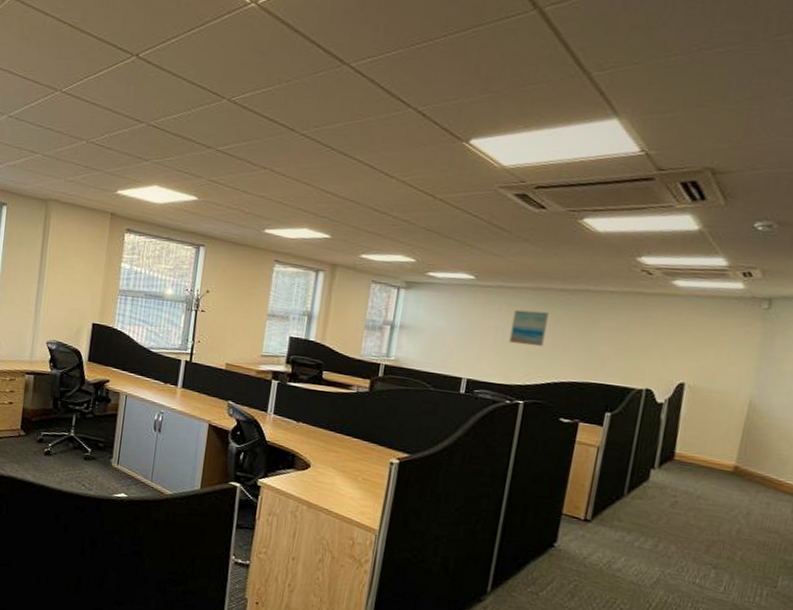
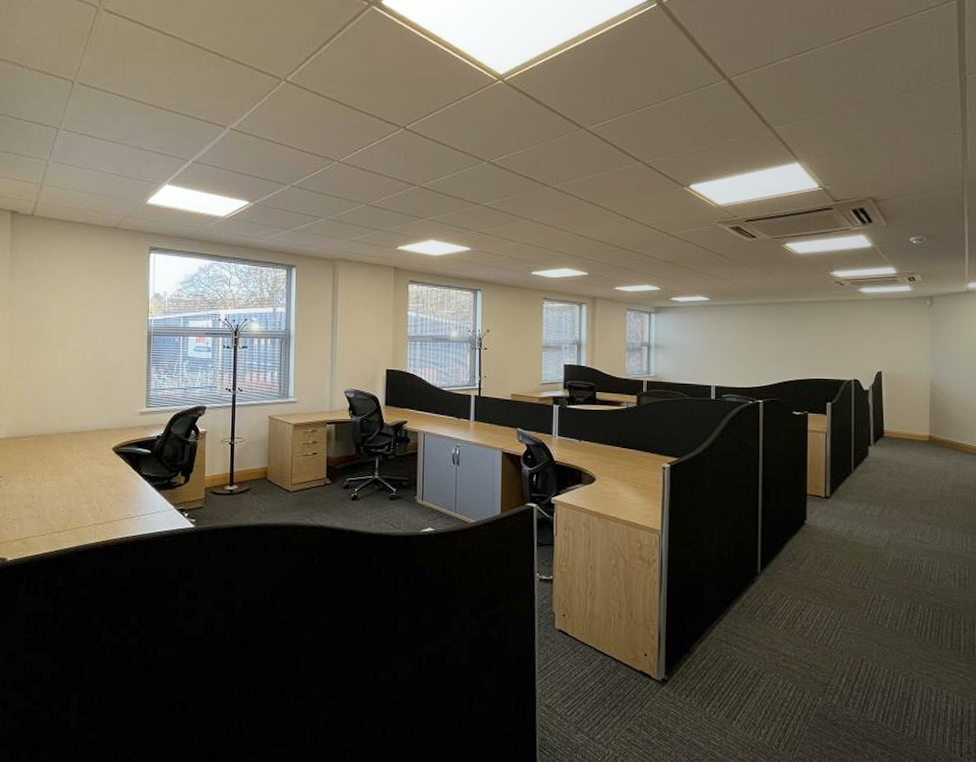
wall art: present [509,309,549,347] -> none [744,323,771,353]

